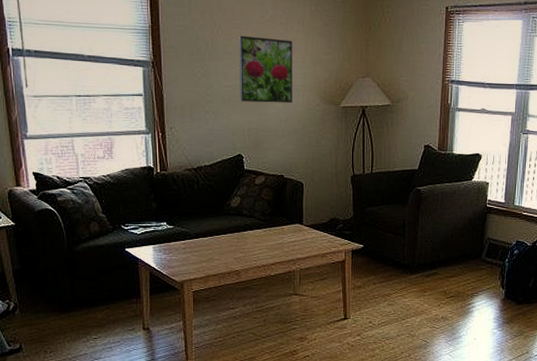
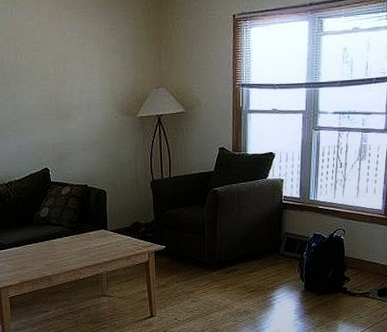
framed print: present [238,35,293,104] -> none [40,57,92,119]

